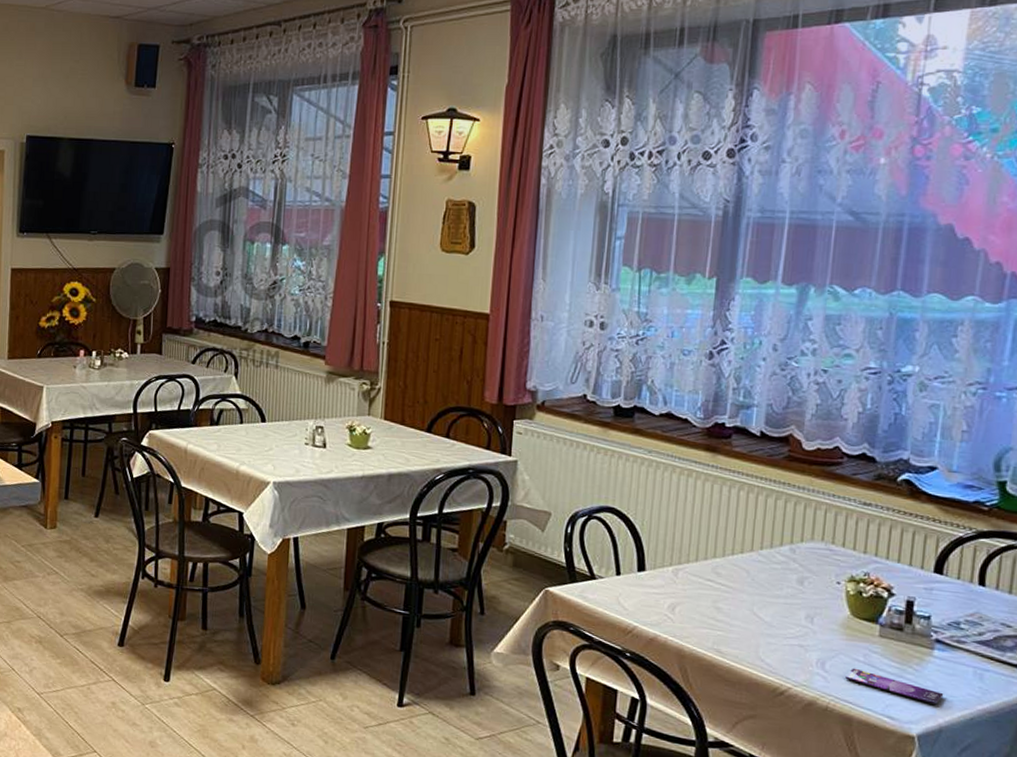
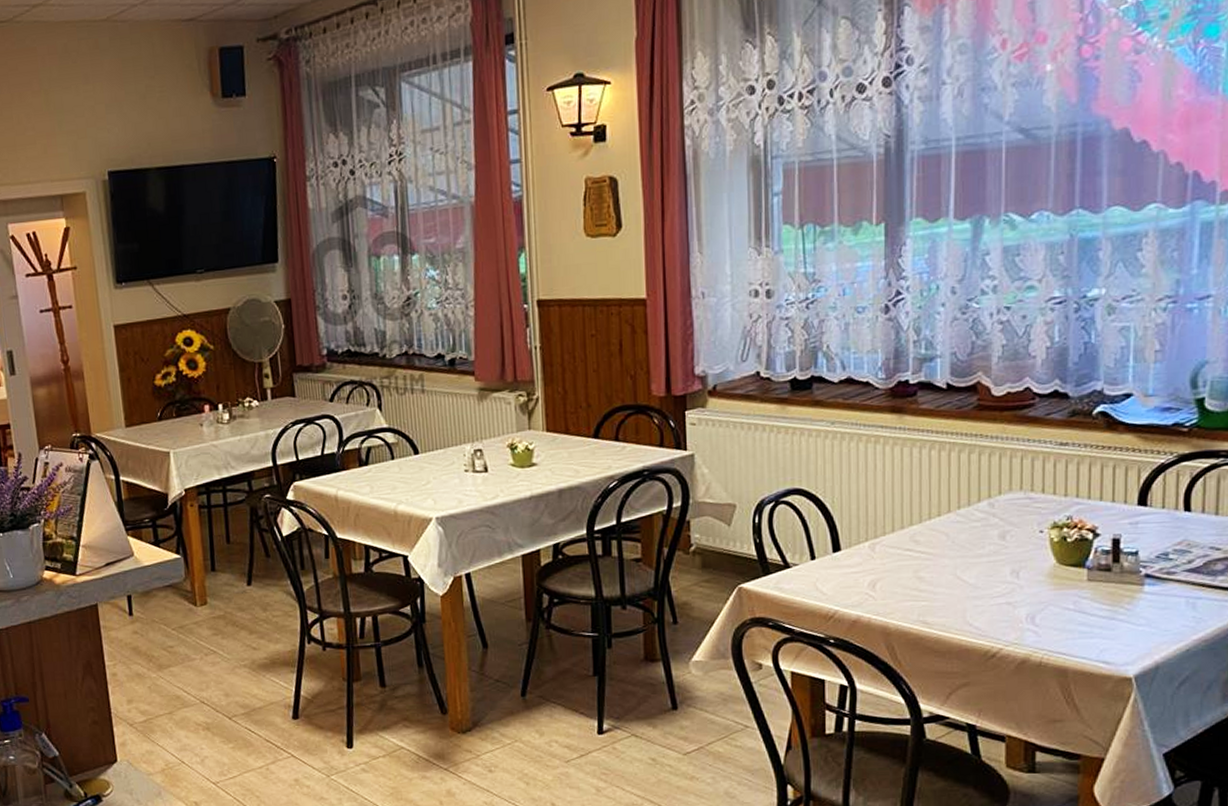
smartphone: present [845,668,944,705] -> none [1057,617,1158,642]

